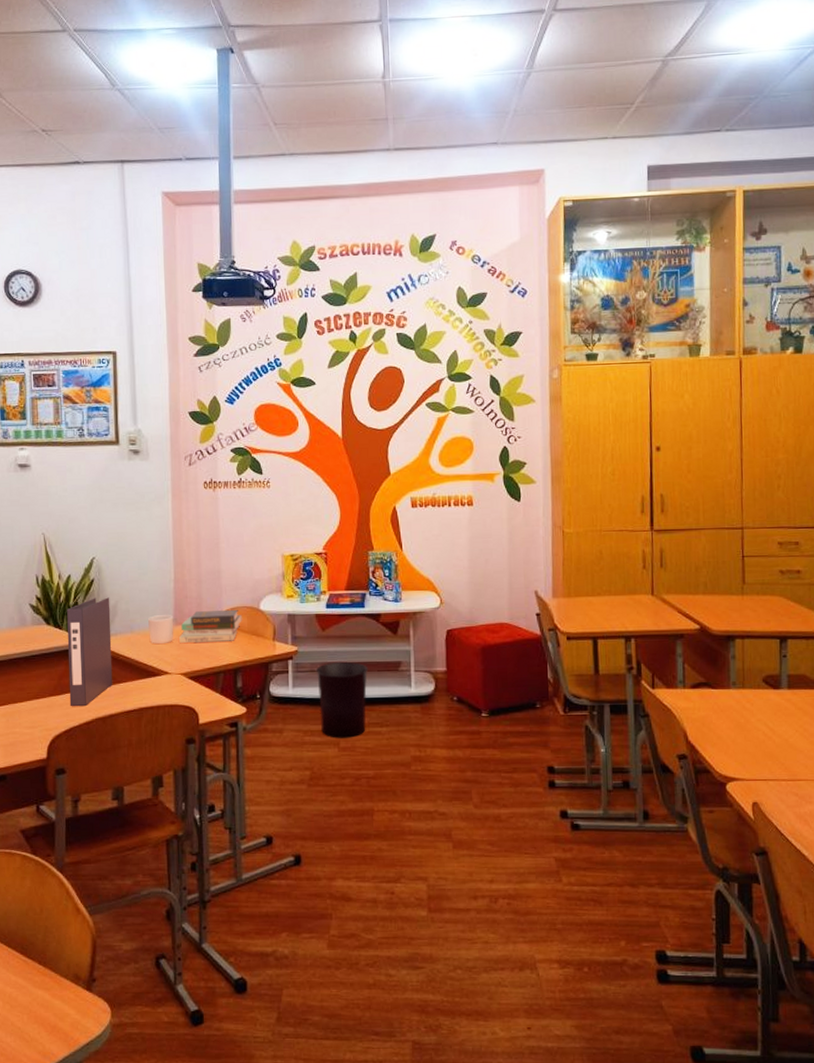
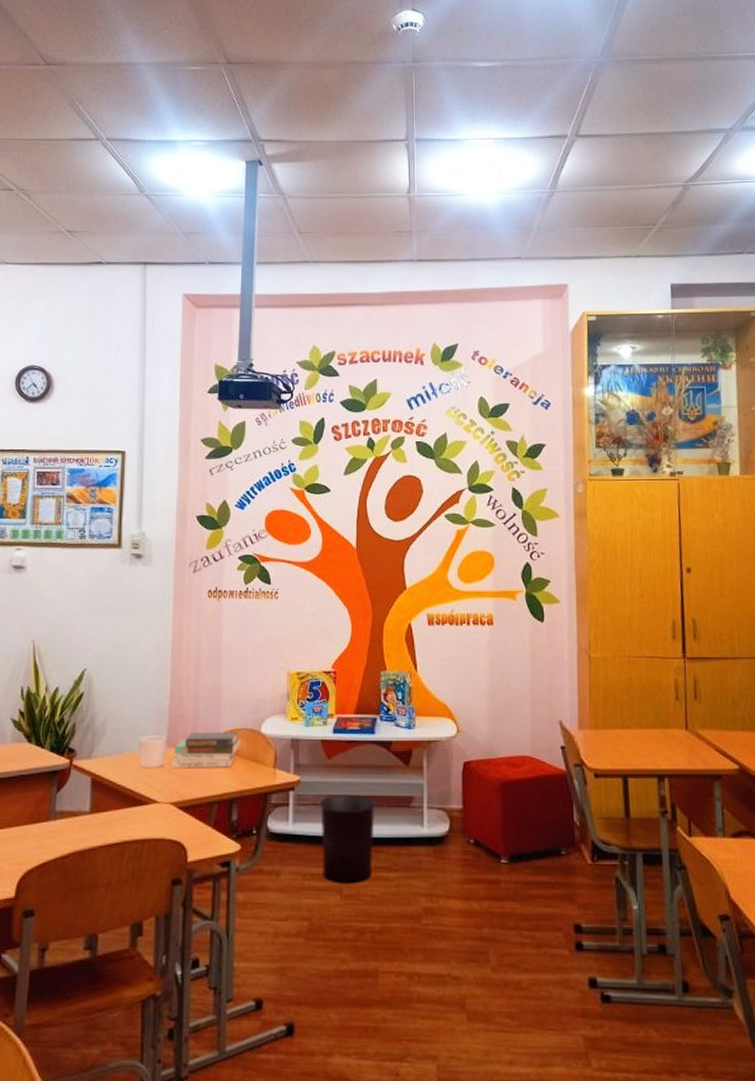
binder: present [67,597,113,706] -> none [45,714,99,837]

